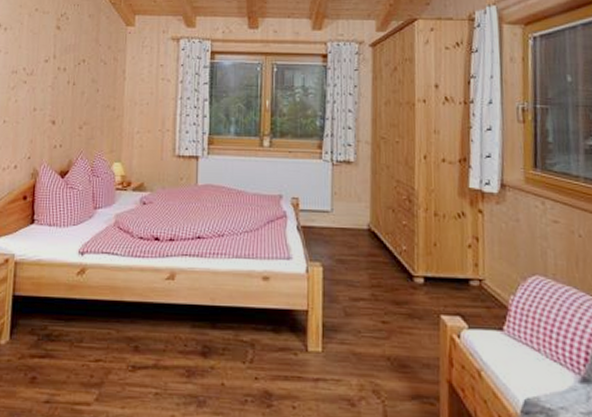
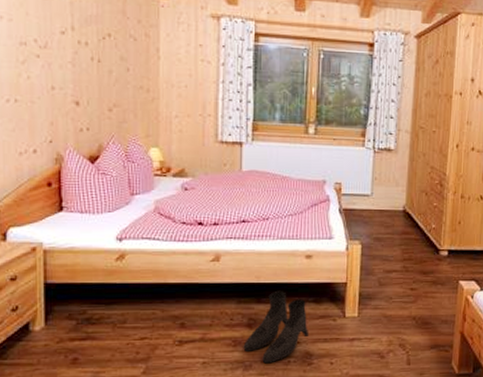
boots: none [197,315,268,401] -> present [243,290,309,364]

